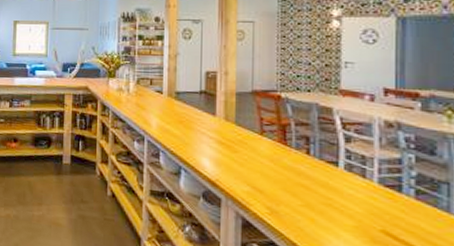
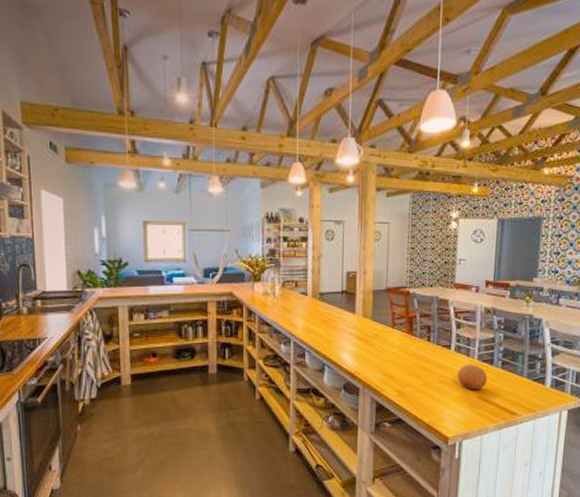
fruit: none [349,188,395,223] -> present [457,365,488,390]

